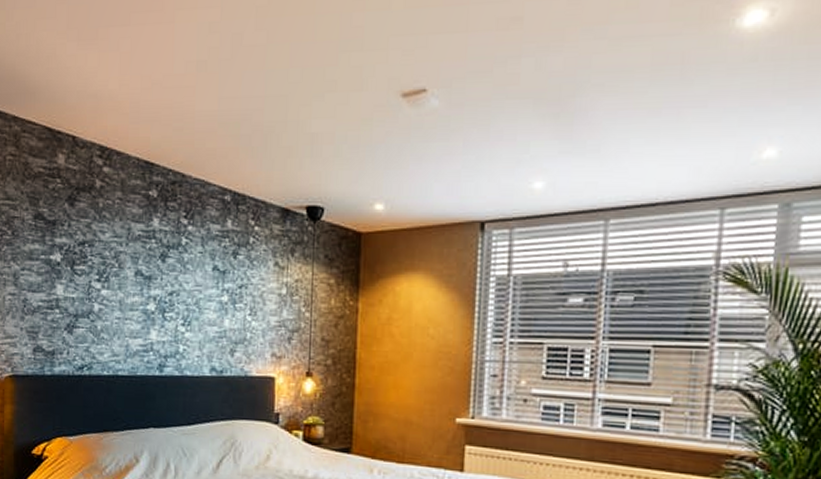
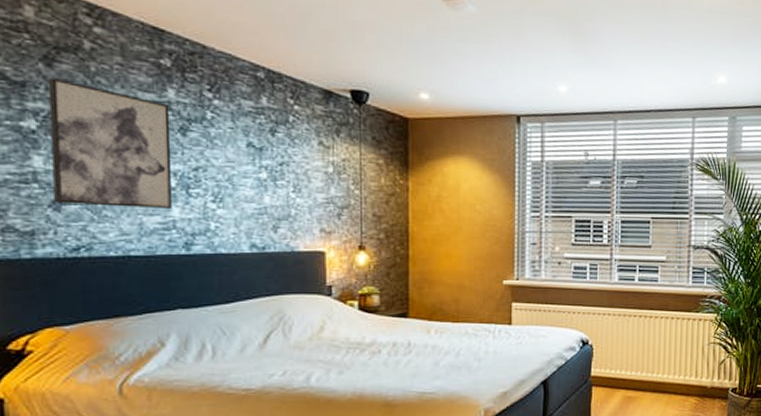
wall art: none [69,215,154,331] -> present [47,77,173,208]

